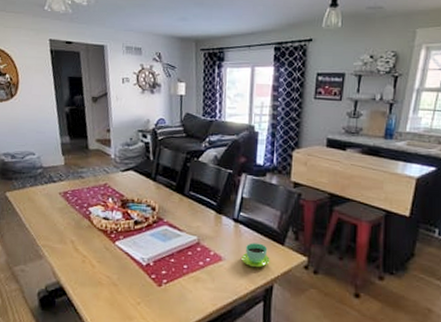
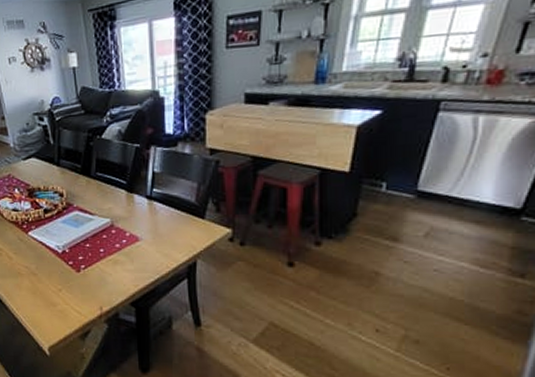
cup: present [241,243,270,268] -> none [160,219,191,245]

